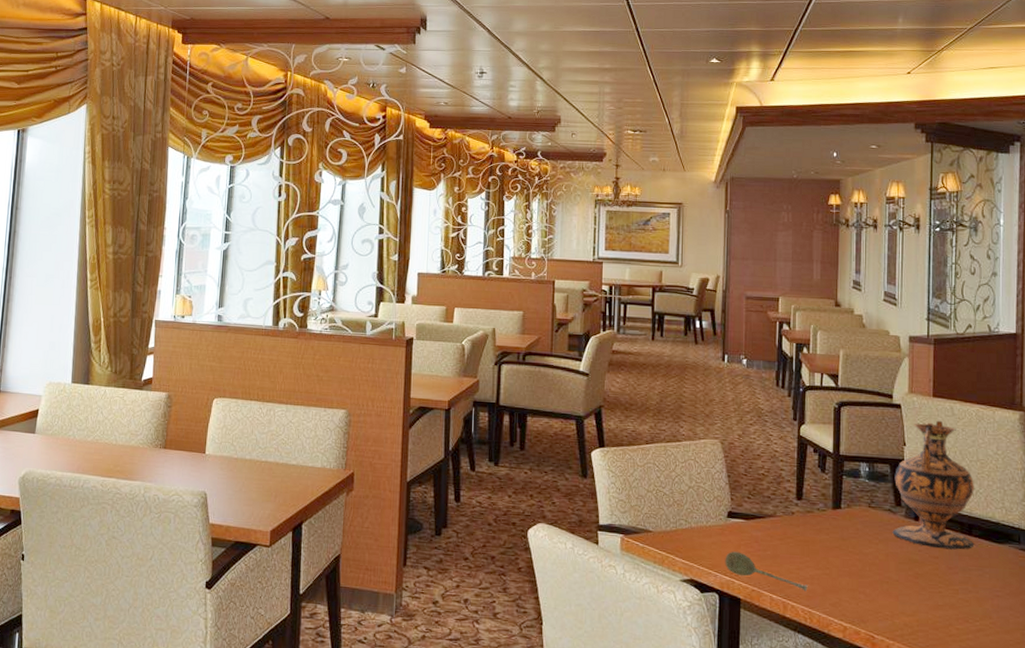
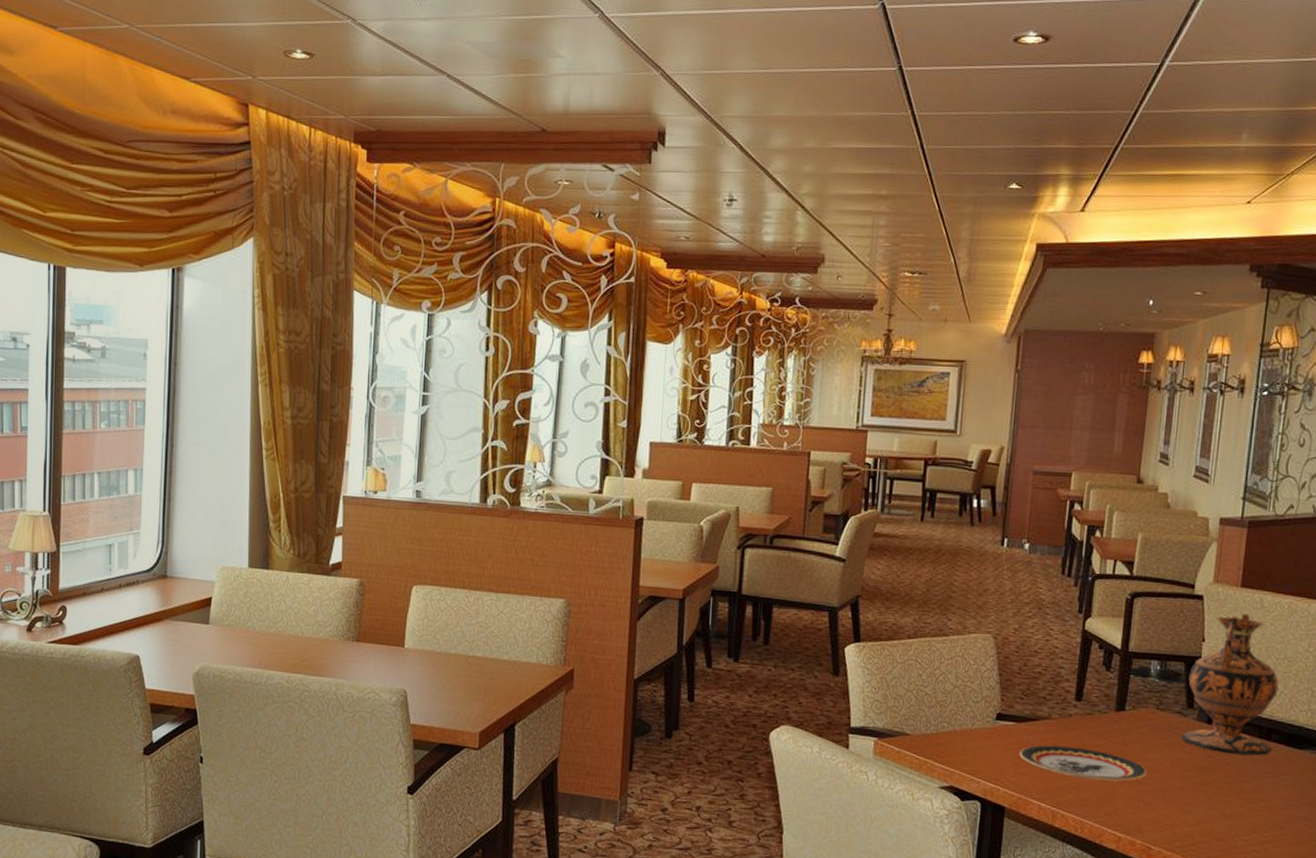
soupspoon: present [725,551,808,592] -> none [990,756,1081,800]
plate: none [751,540,865,575] -> present [1020,745,1147,782]

